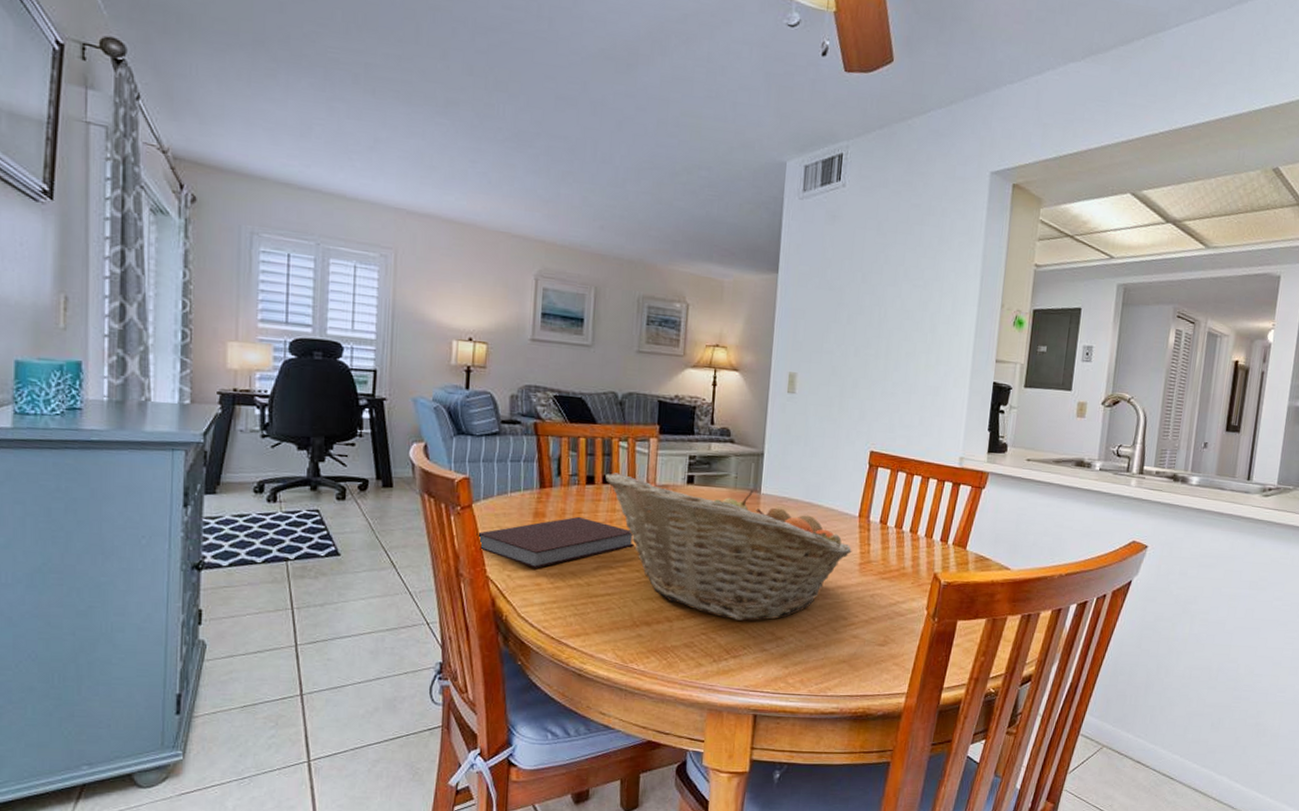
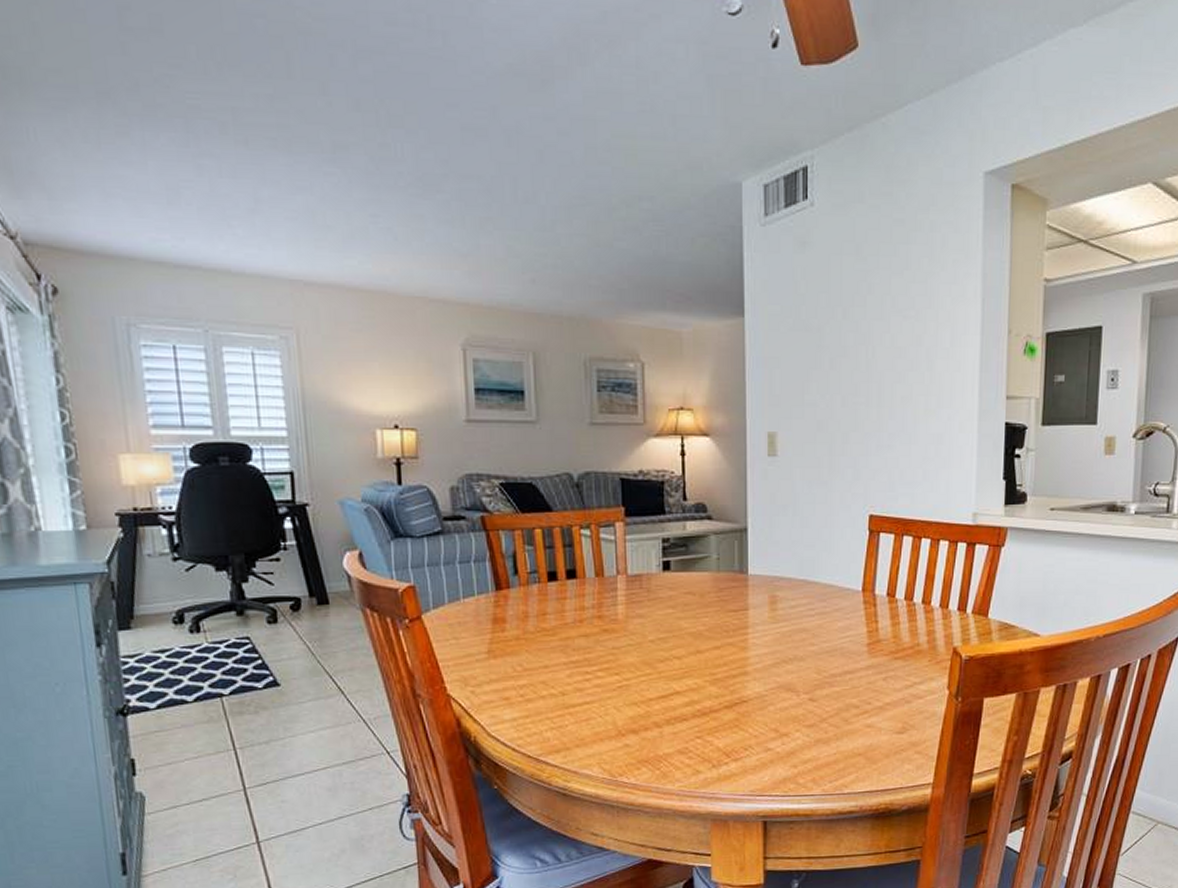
notebook: present [476,516,635,568] -> none [430,618,610,681]
fruit basket: present [605,473,852,621] -> none [569,565,858,719]

